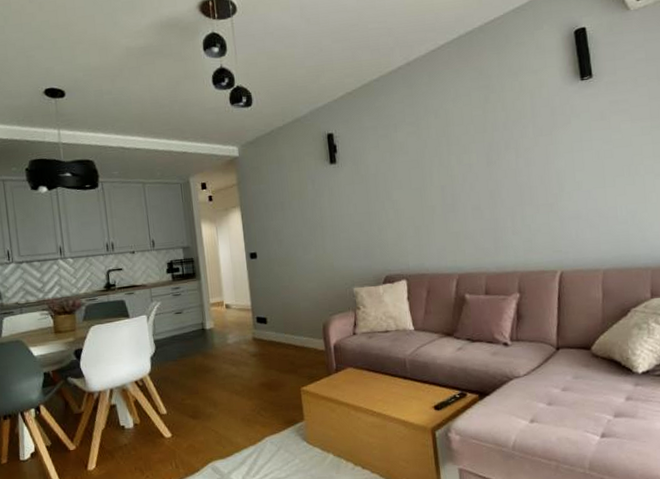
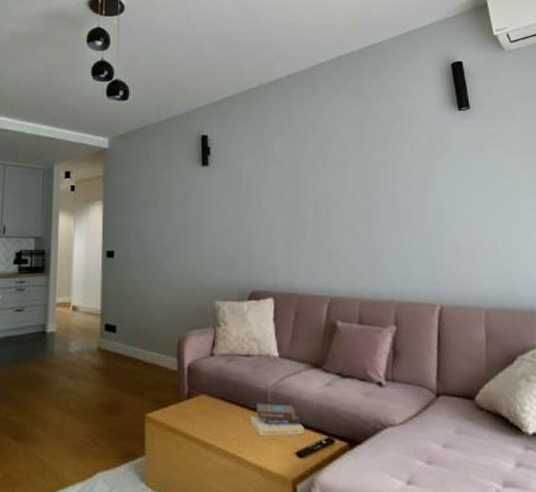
books: none [391,369,440,397] -> present [249,403,304,437]

